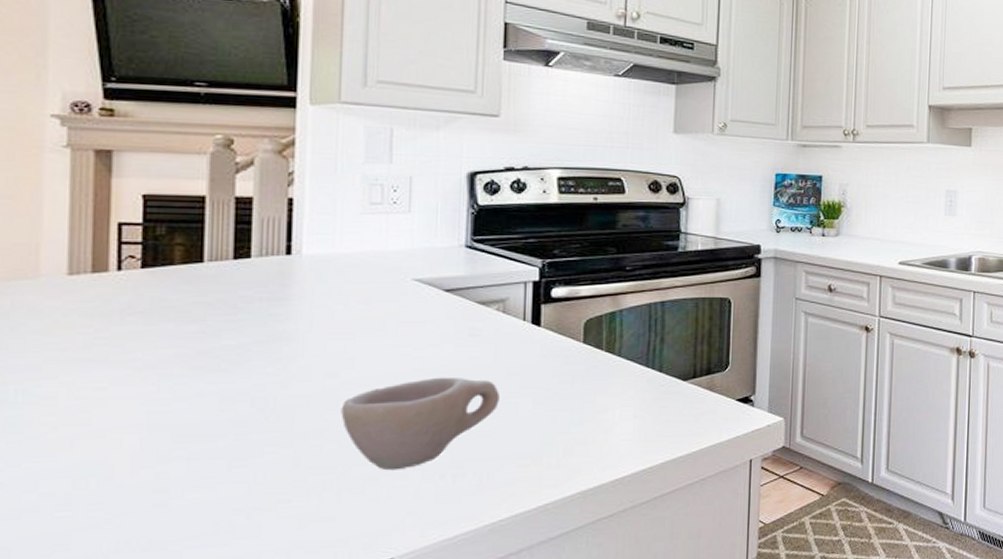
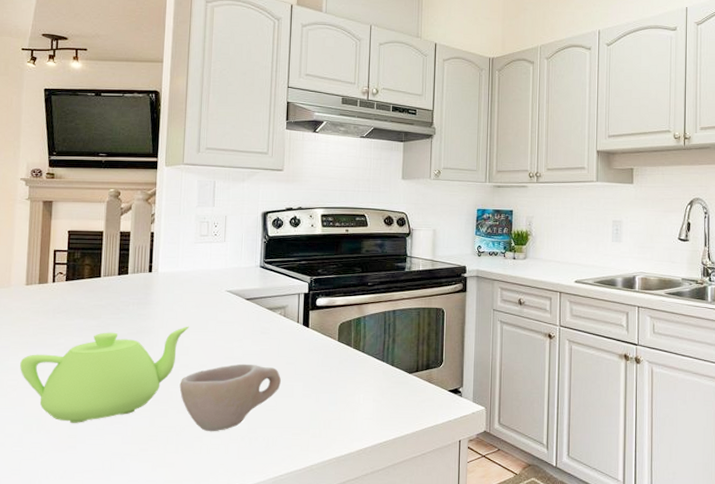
teapot: none [62,328,355,472] -> present [20,326,189,423]

